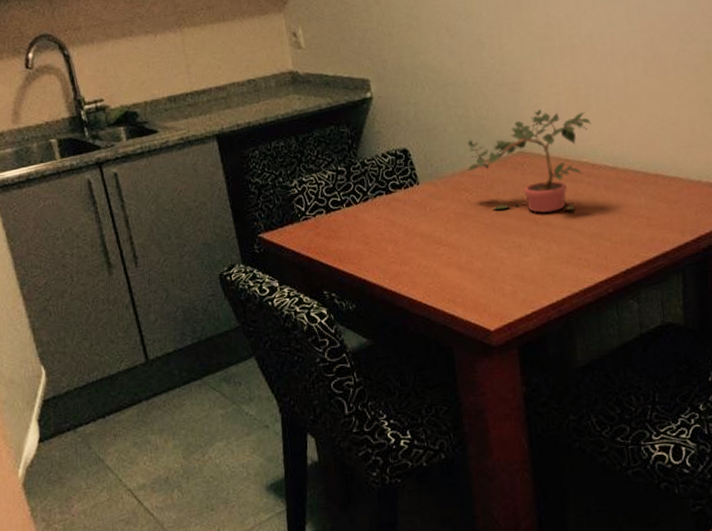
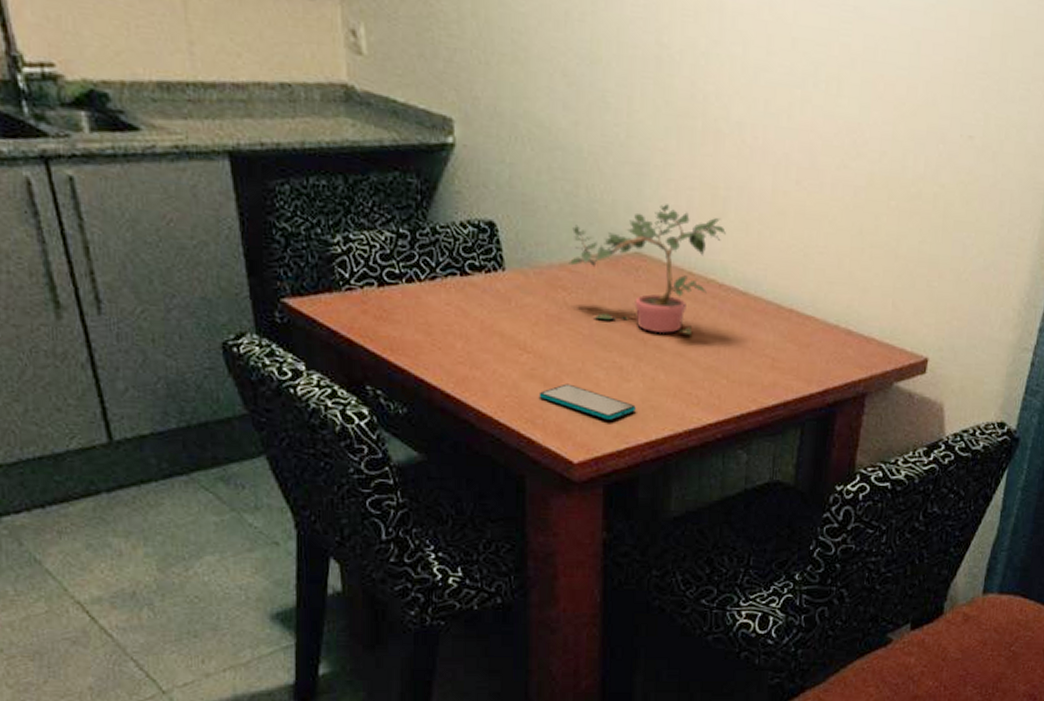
smartphone: none [456,265,536,291] -> present [539,383,636,420]

